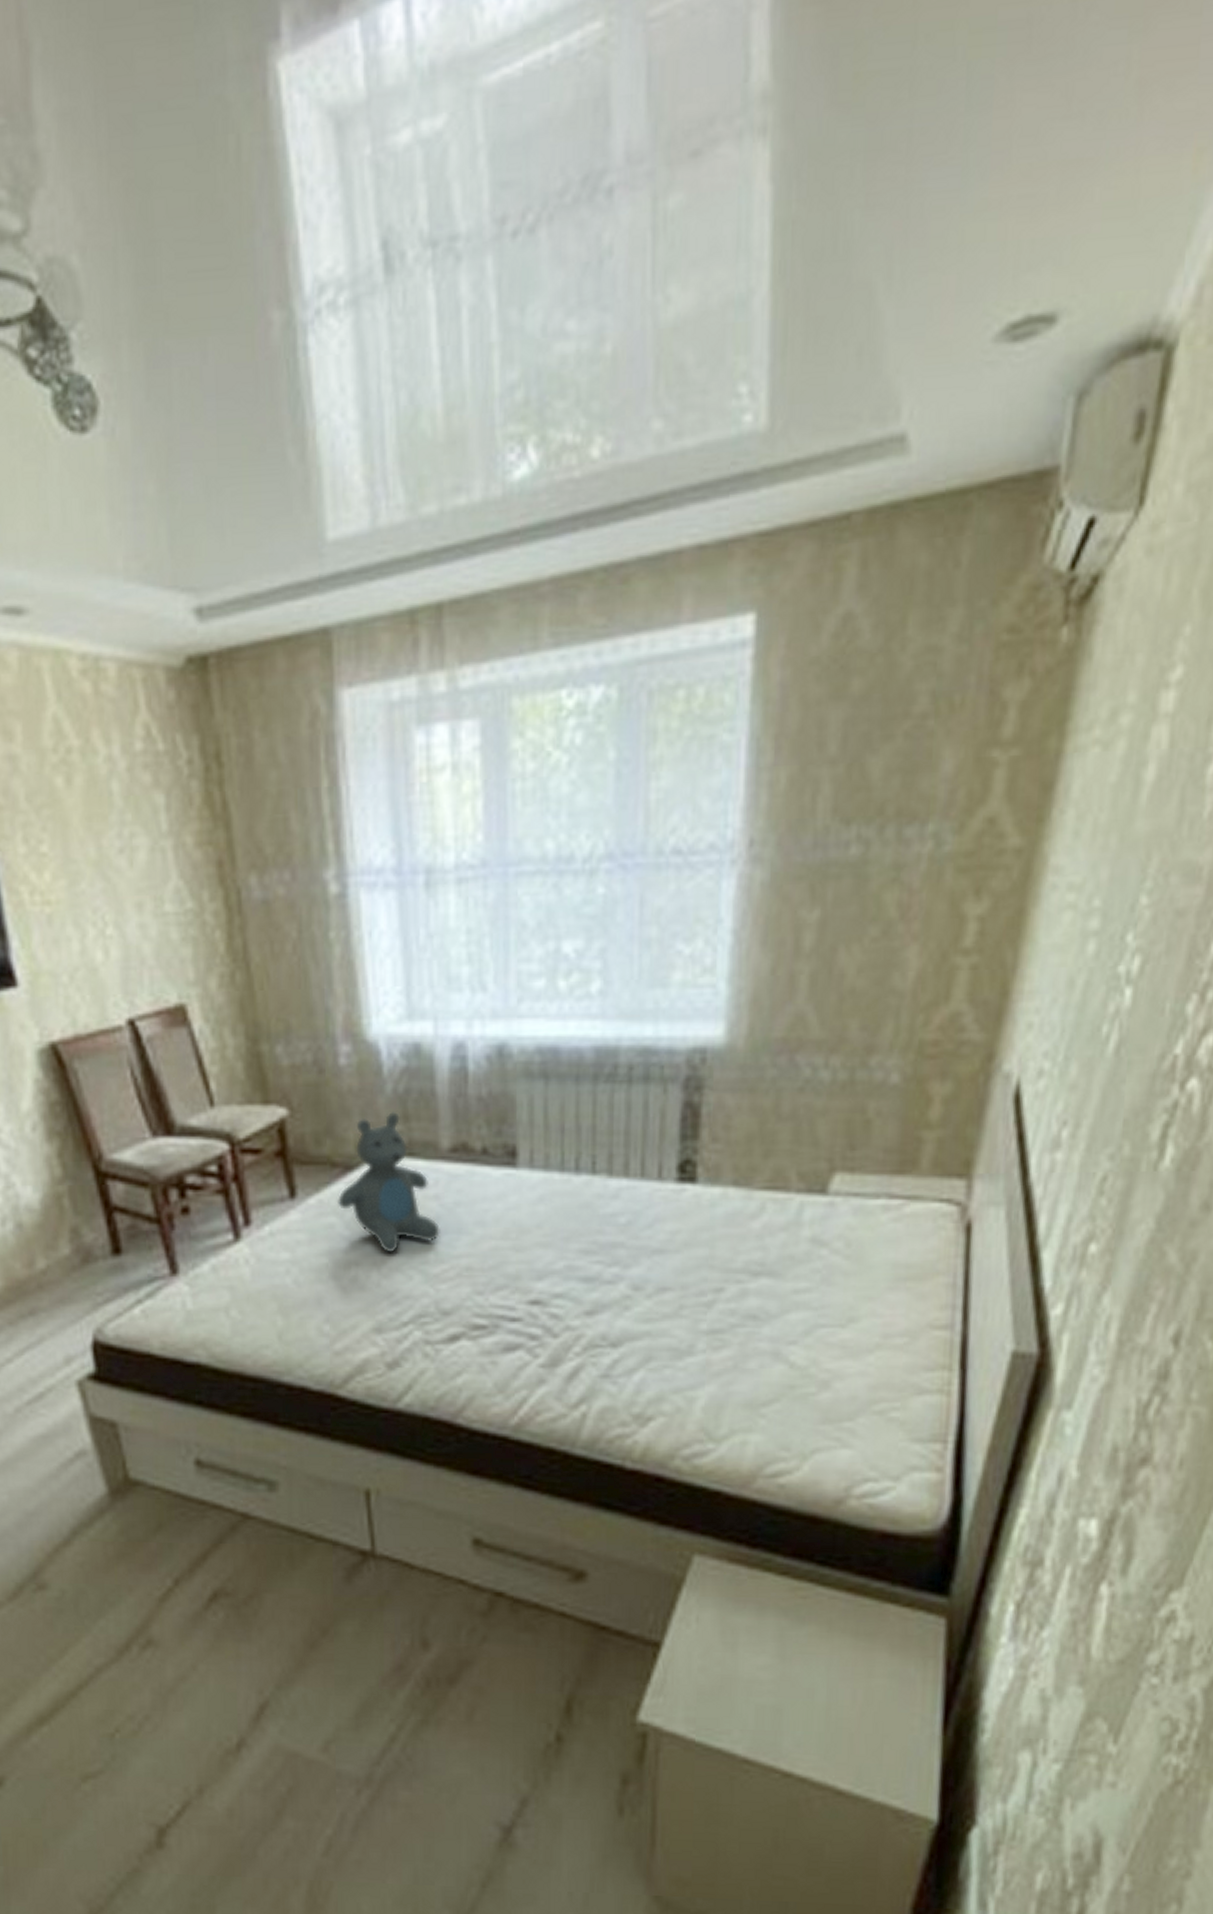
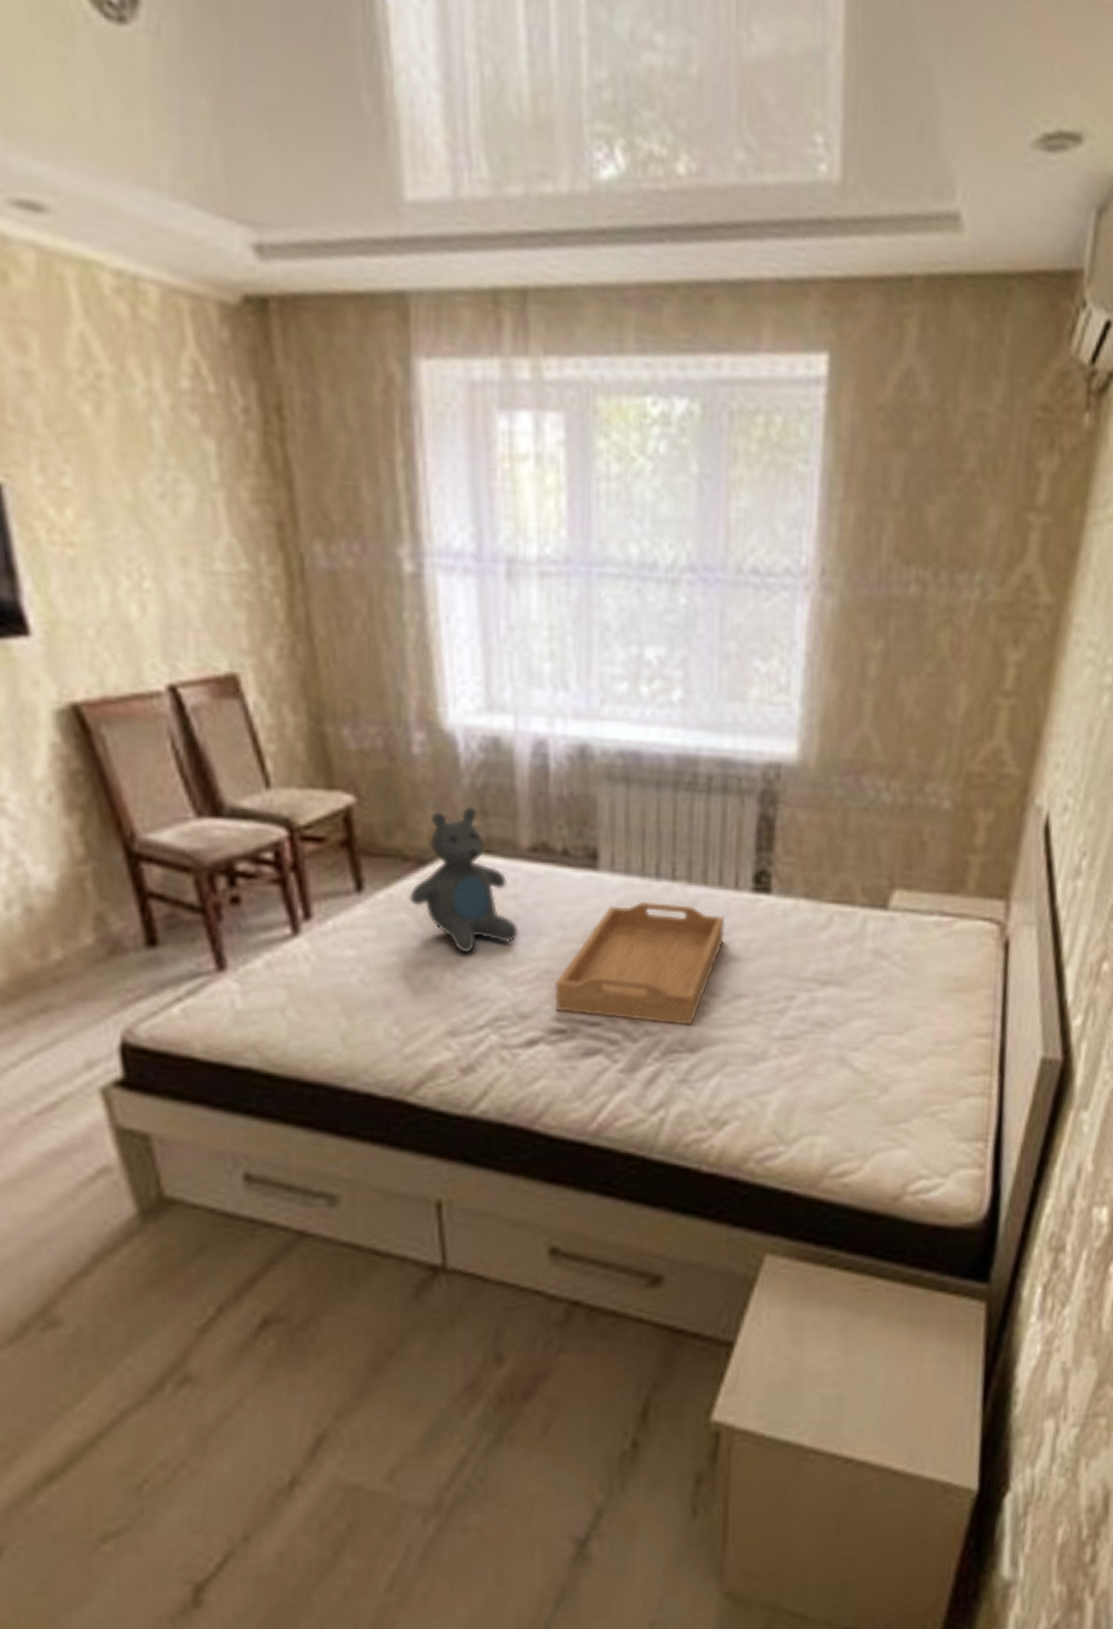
serving tray: none [476,1195,648,1321] -> present [555,901,726,1027]

